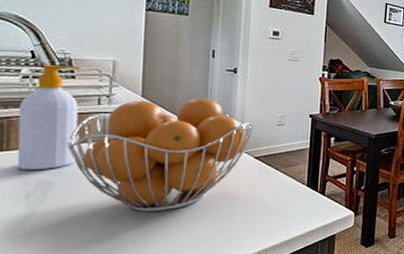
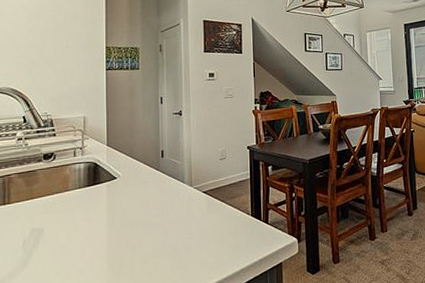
soap bottle: present [17,64,82,171] -> none [16,125,60,220]
fruit basket: present [67,98,254,213] -> none [52,141,200,252]

